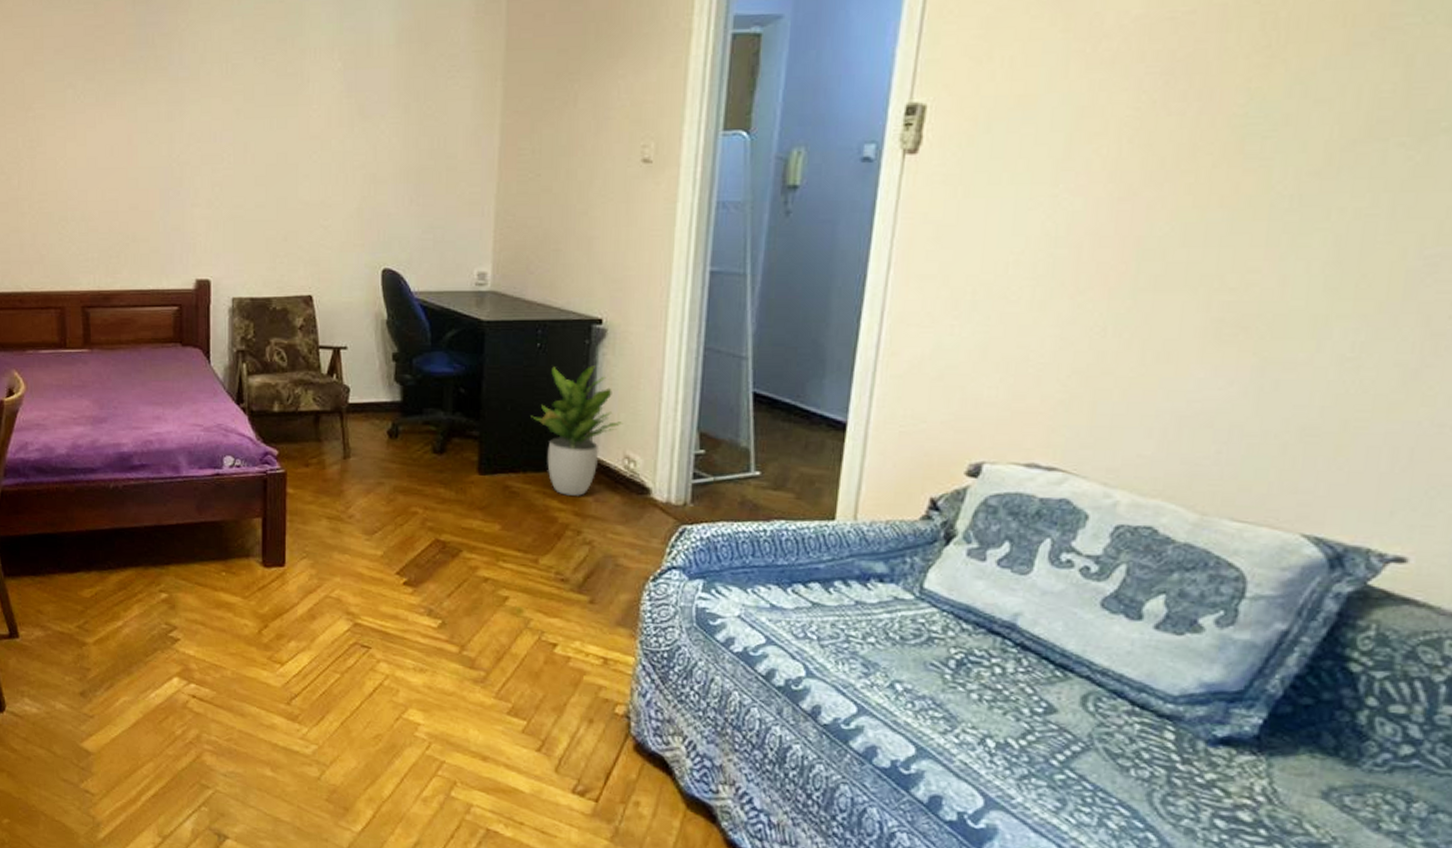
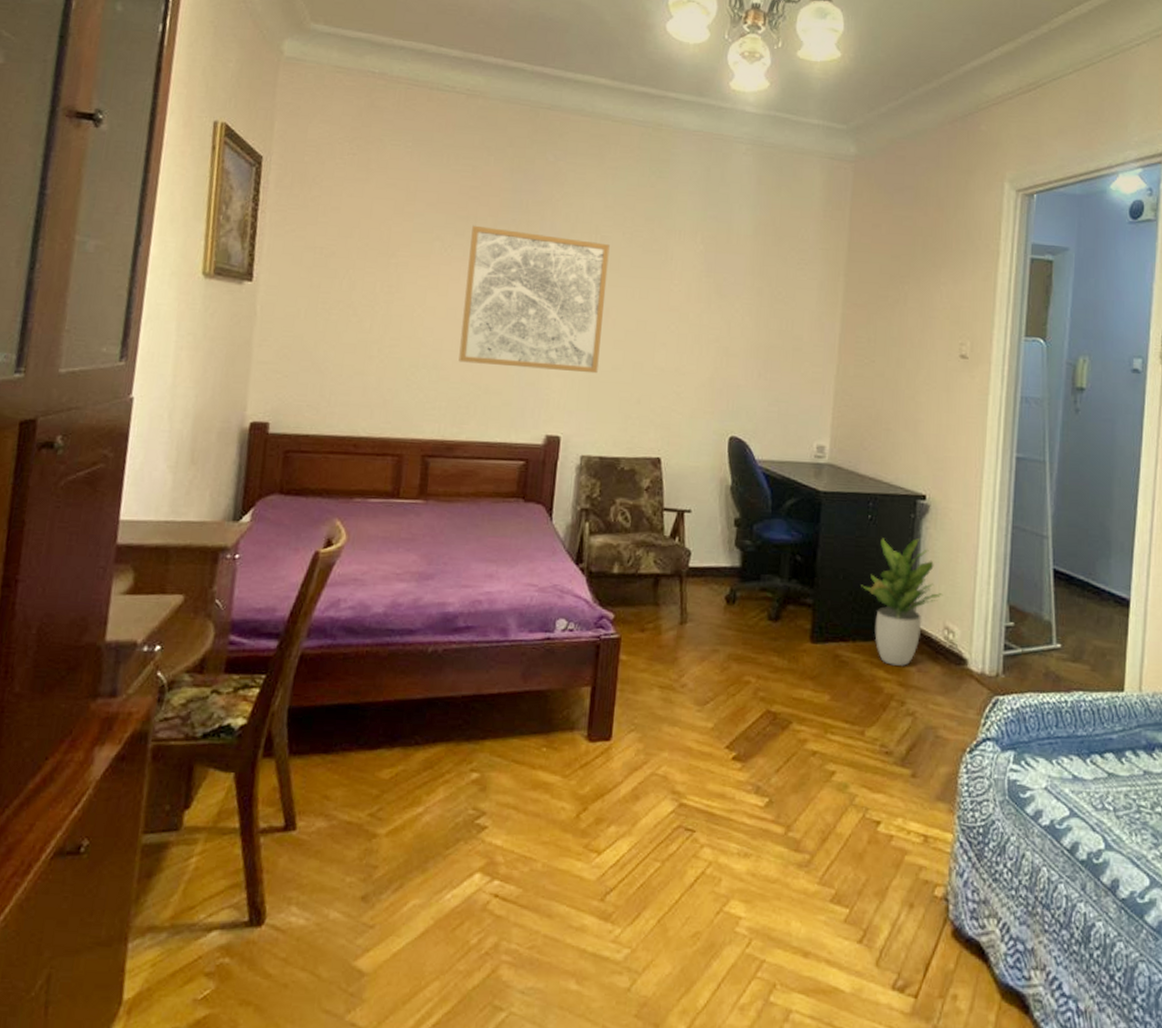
wall art: none [101,67,242,213] -> present [458,225,610,374]

